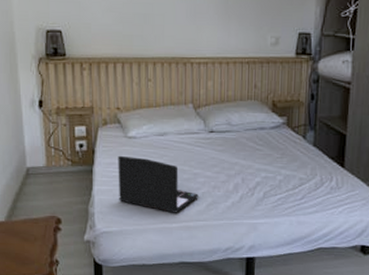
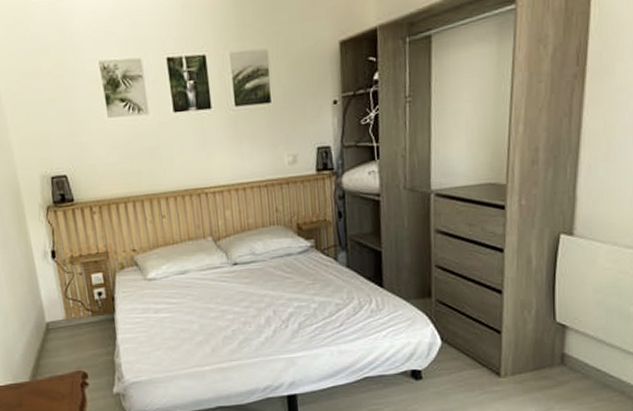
laptop: present [118,155,199,213] -> none [139,299,229,356]

